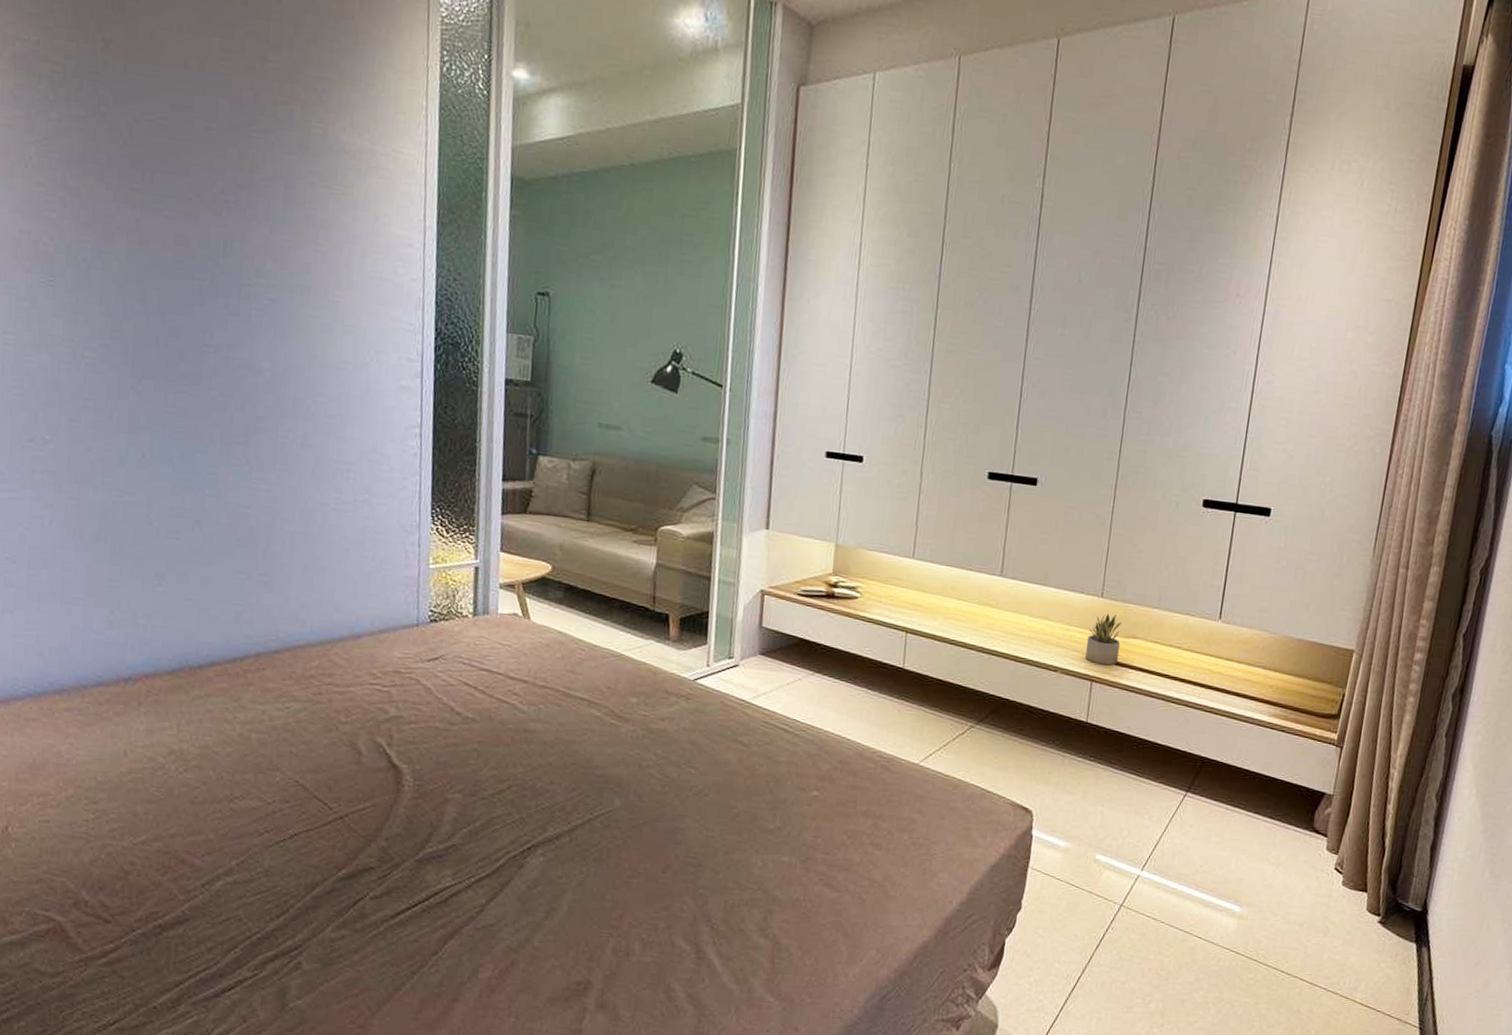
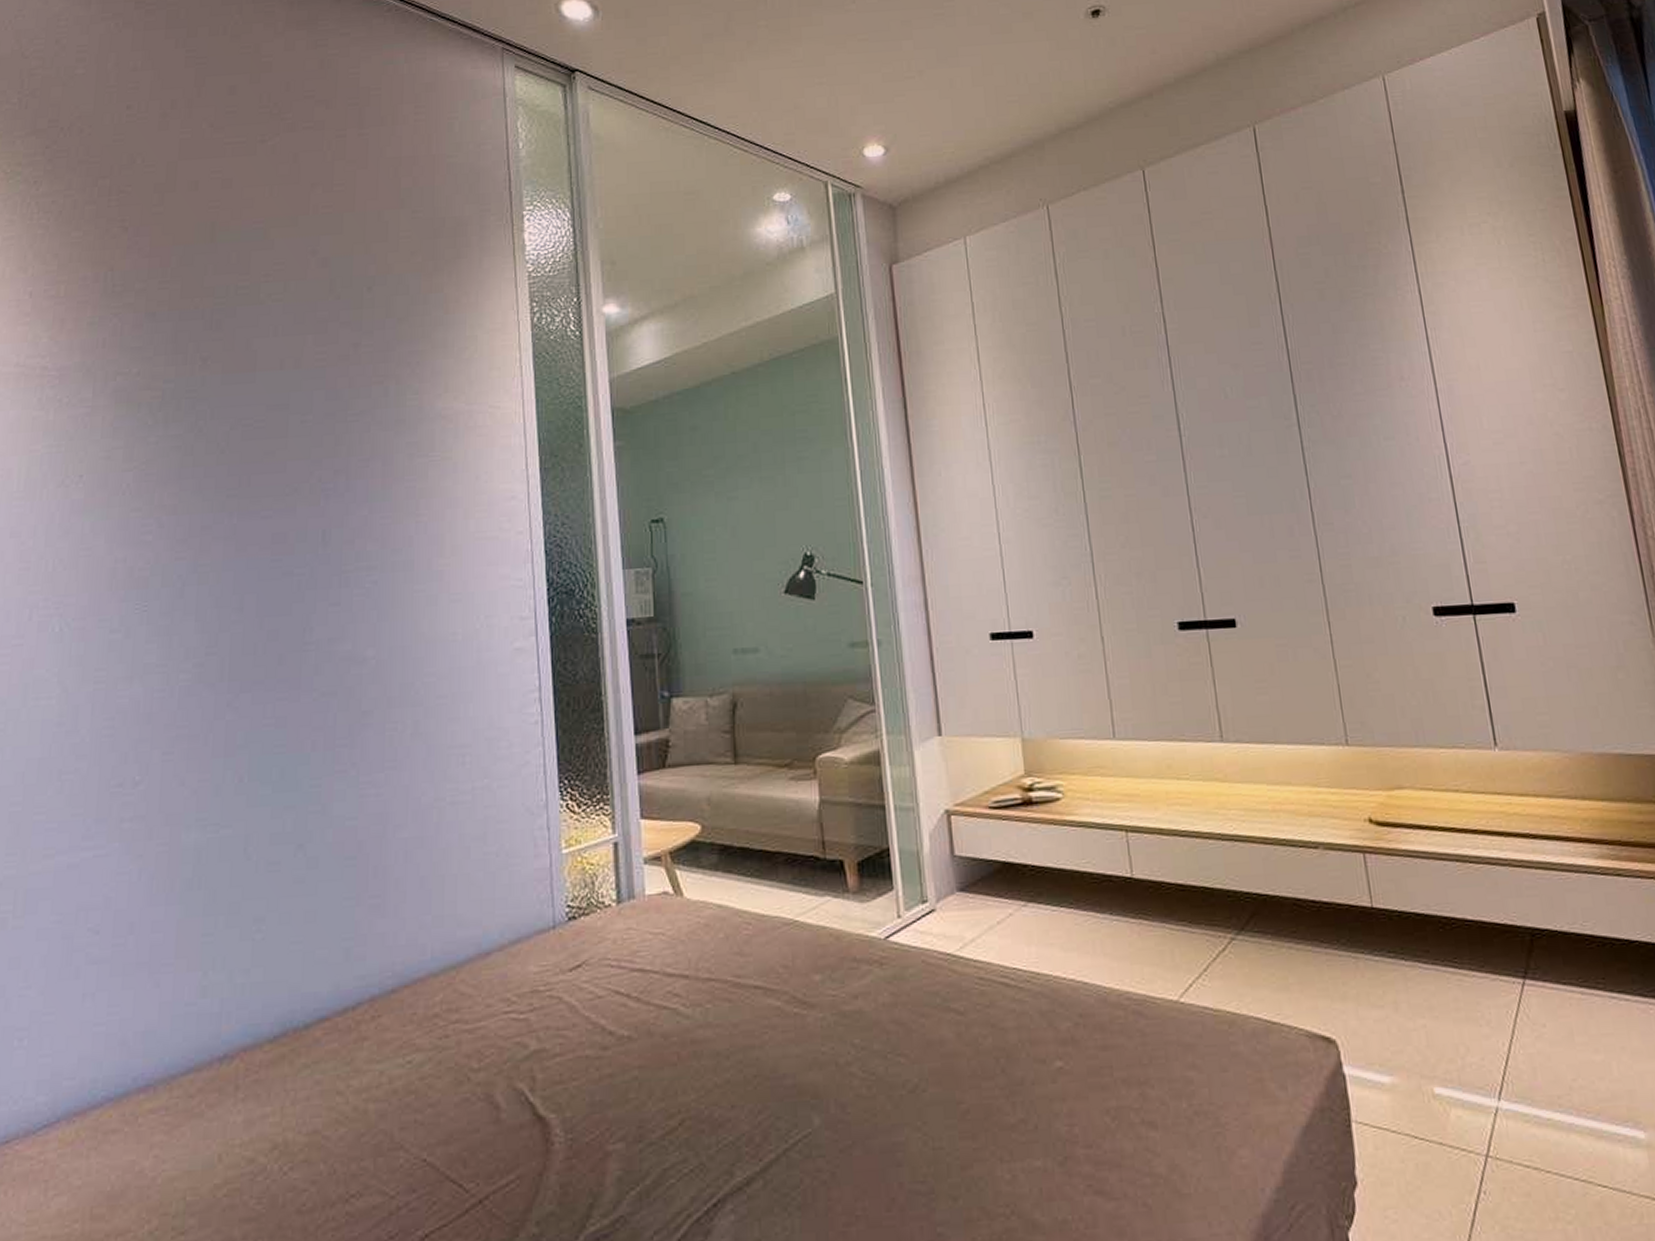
succulent plant: present [1085,613,1122,666] -> none [1341,763,1389,830]

